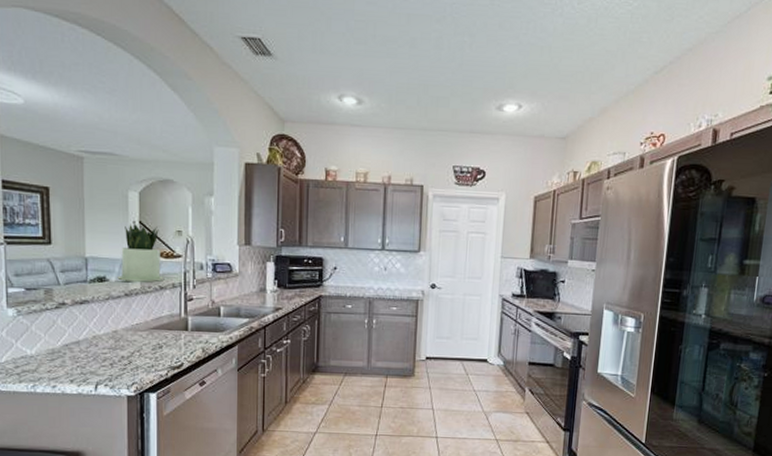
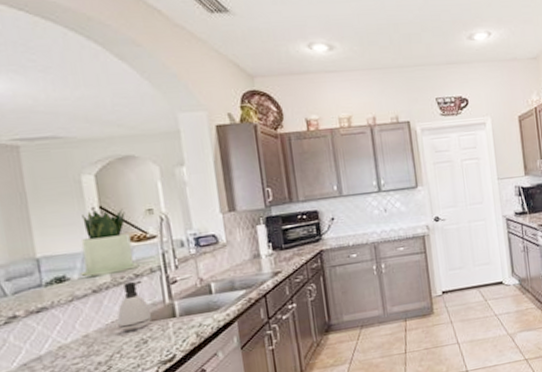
soap dispenser: none [141,292,169,335] -> present [117,280,153,331]

